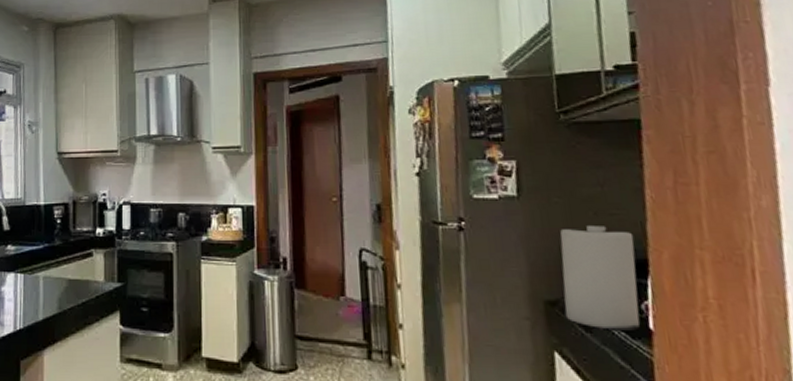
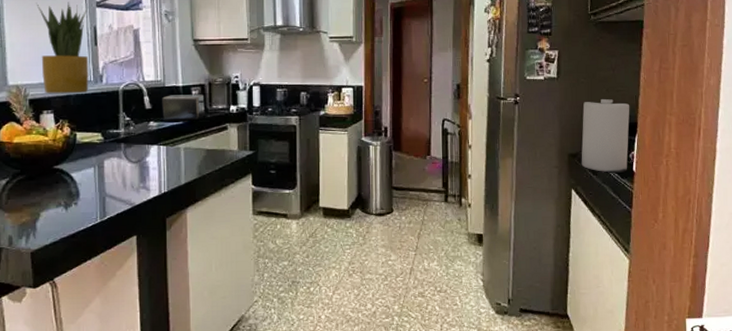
toaster: none [21,214,68,246] -> present [162,94,205,123]

